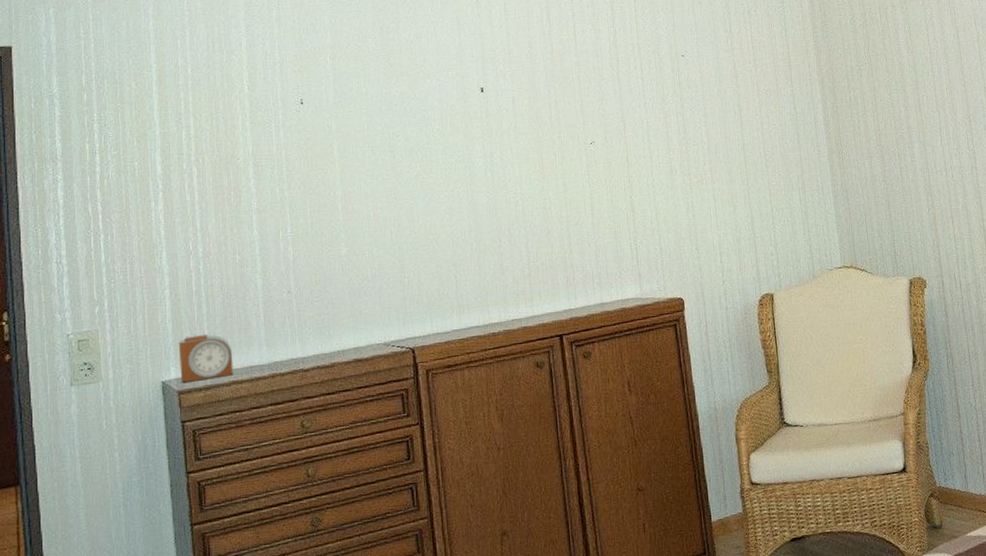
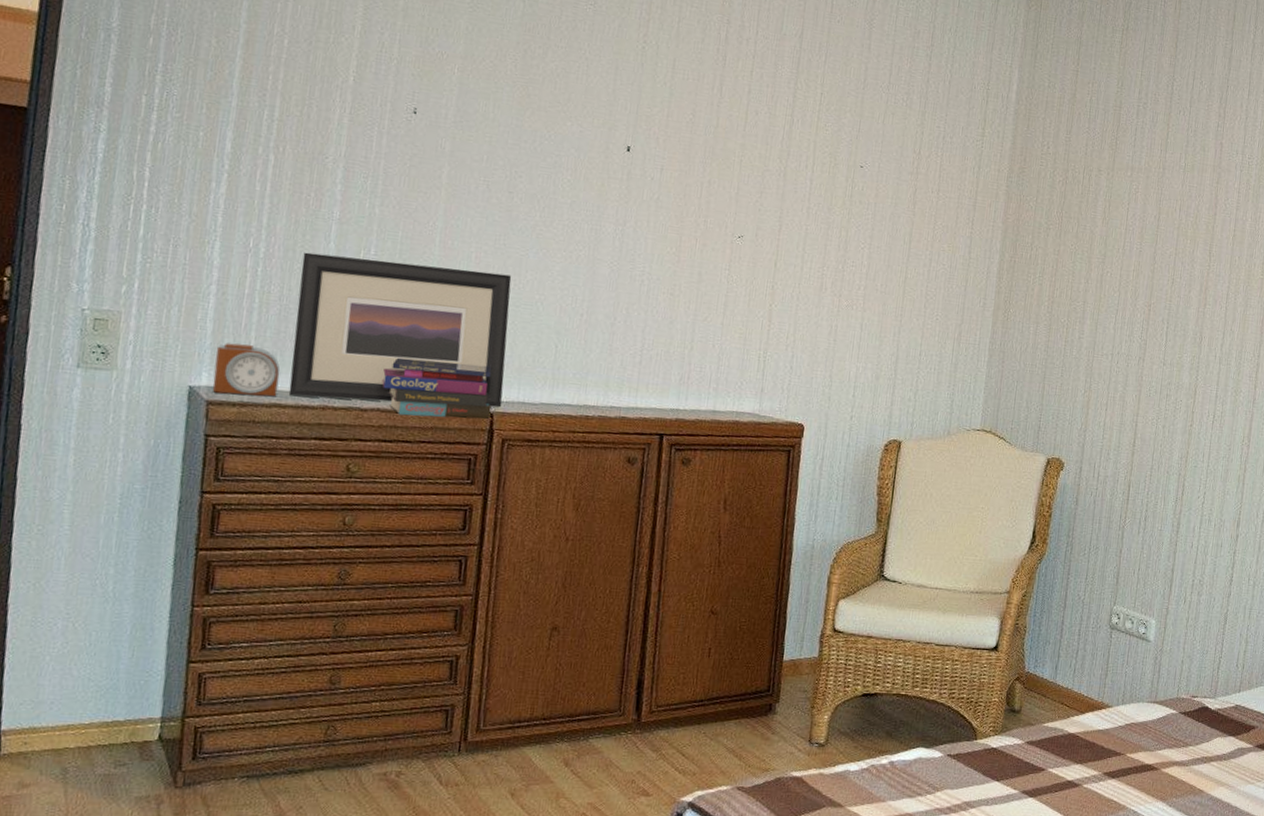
picture frame: none [234,223,420,372] -> present [288,252,512,408]
books: none [316,307,412,369] -> present [382,357,492,420]

